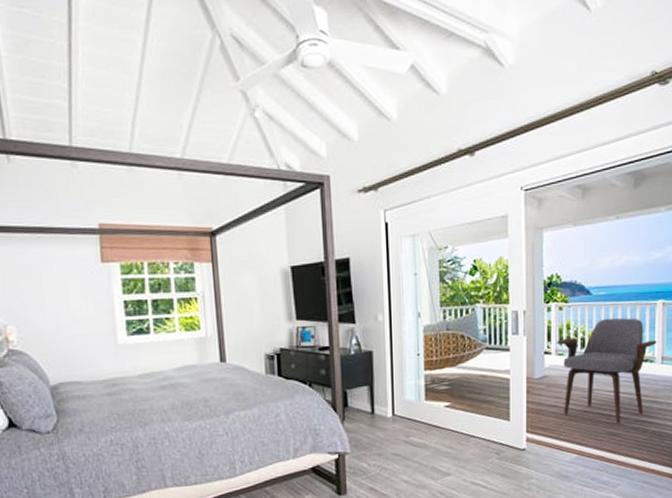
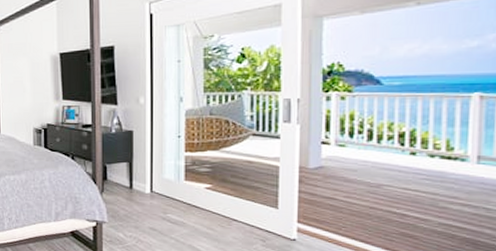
armchair: present [557,318,657,424] -> none [337,110,472,225]

